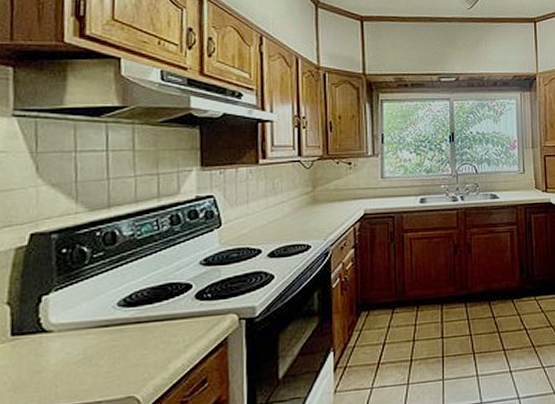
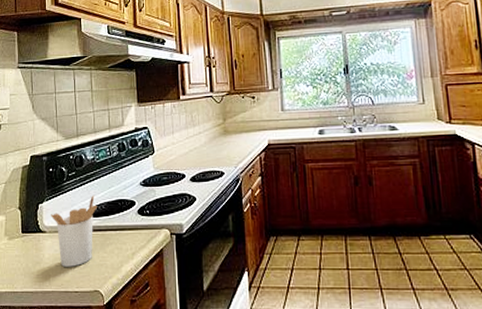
utensil holder: none [61,280,136,373] -> present [50,195,97,267]

